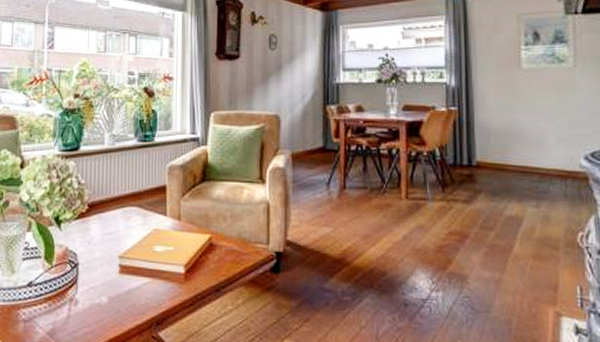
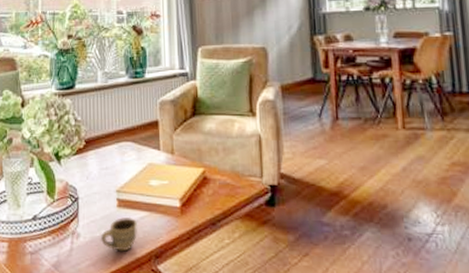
cup: none [99,283,139,319] -> present [100,216,137,252]

